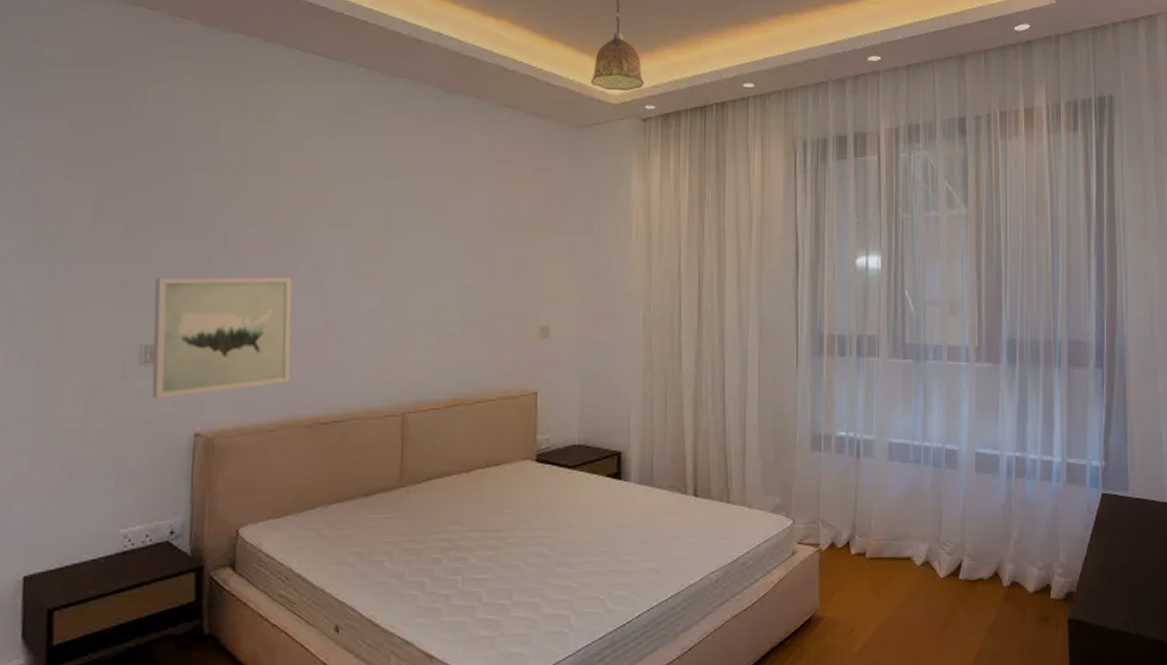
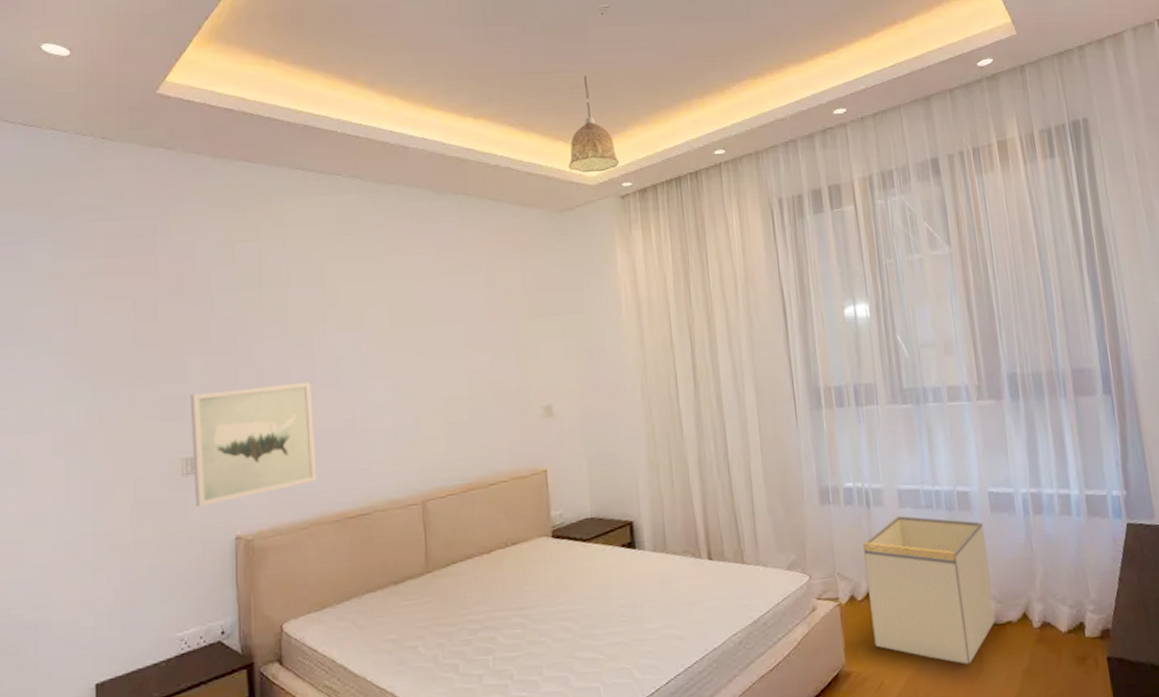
storage bin: none [848,469,969,617] -> present [863,516,996,665]

